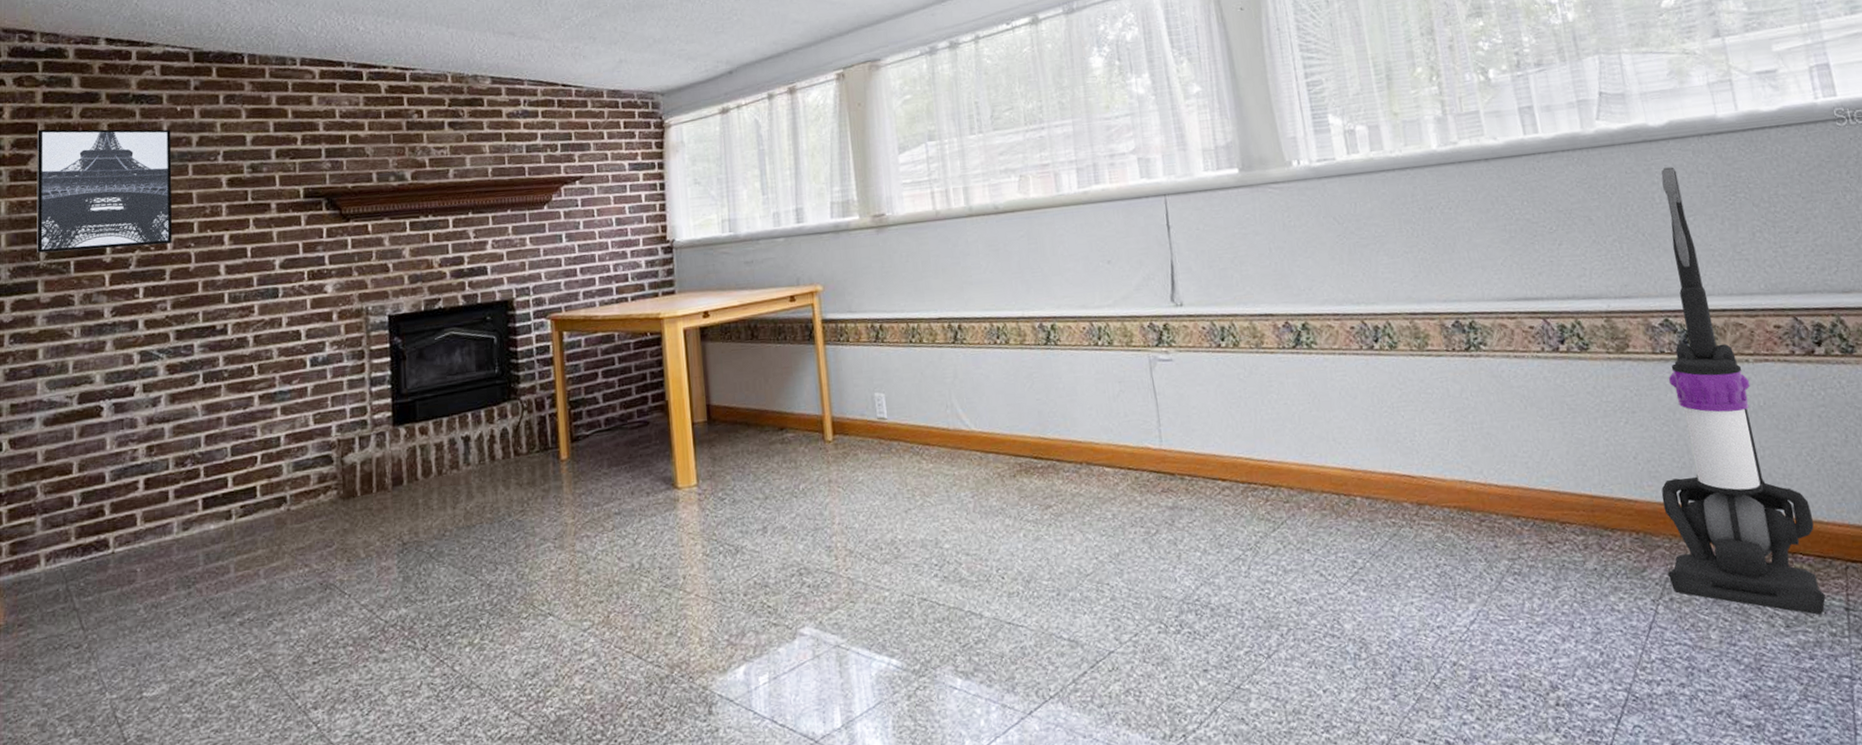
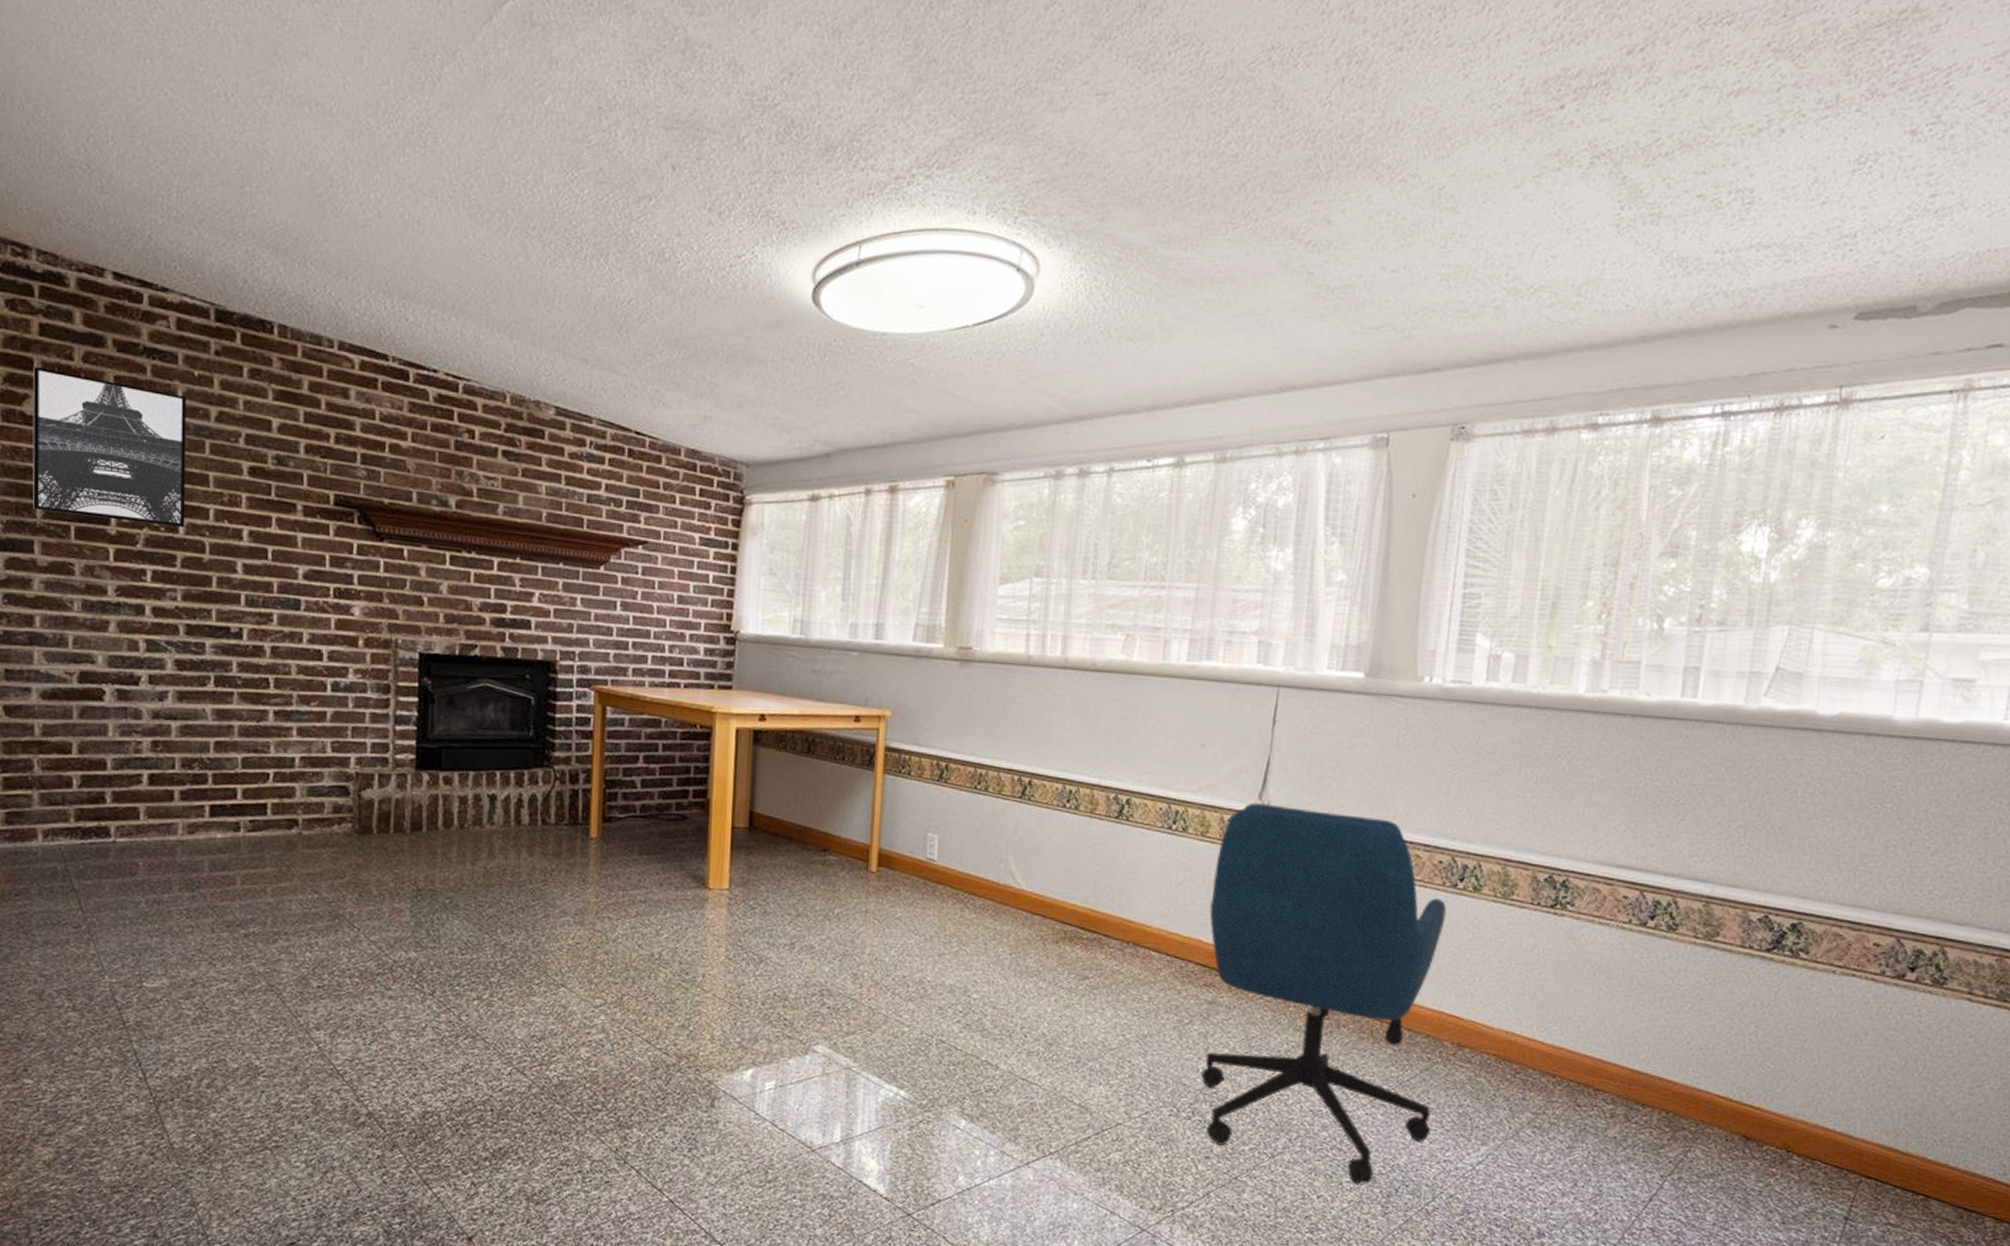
office chair: none [1145,297,1416,670] -> present [1201,802,1447,1184]
vacuum cleaner: present [1661,167,1826,616] -> none [1684,761,1846,1219]

